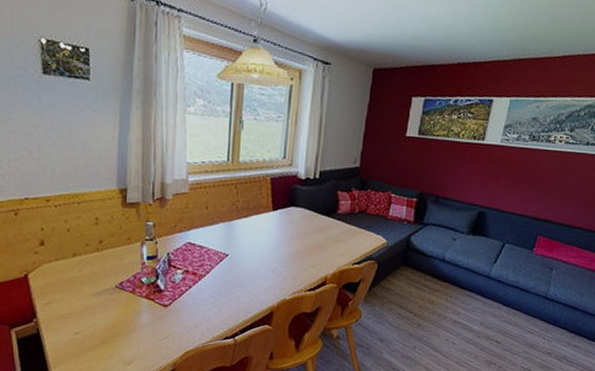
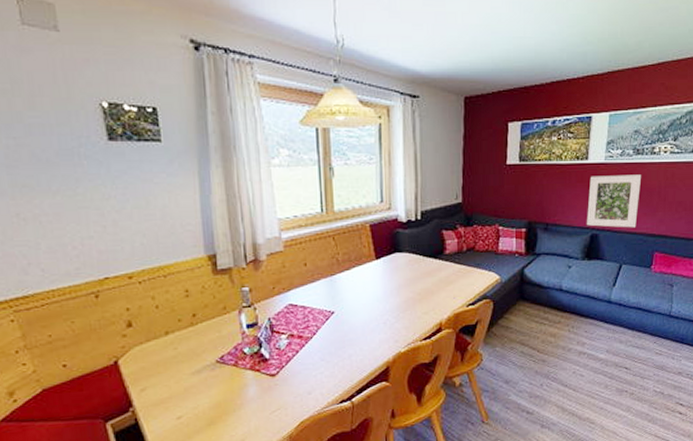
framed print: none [475,156,535,210] -> present [586,174,642,228]

